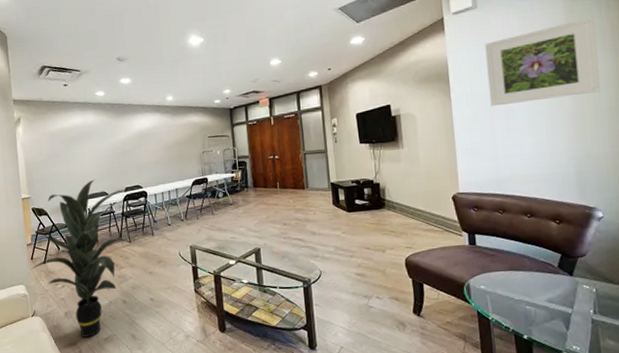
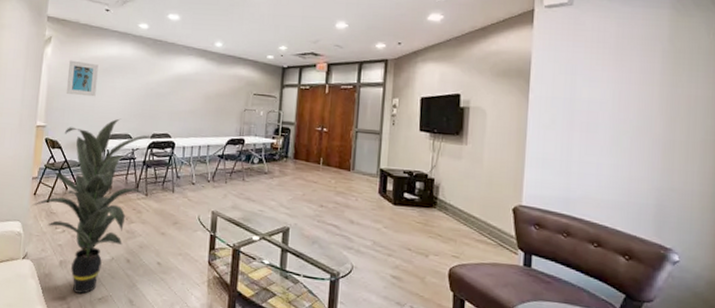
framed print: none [40,134,69,166] -> present [67,60,99,97]
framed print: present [485,16,601,107] -> none [571,36,701,121]

